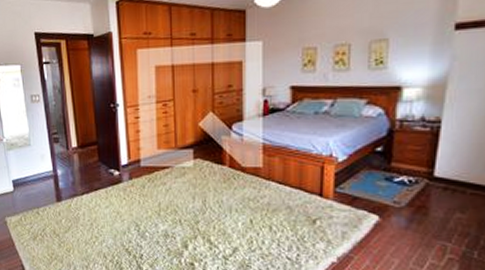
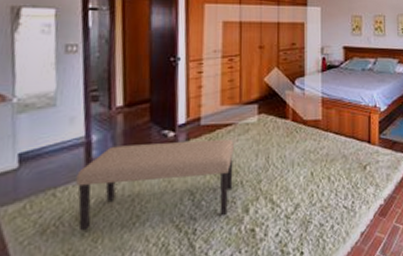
bench: none [51,180,173,247] -> present [76,139,235,231]

